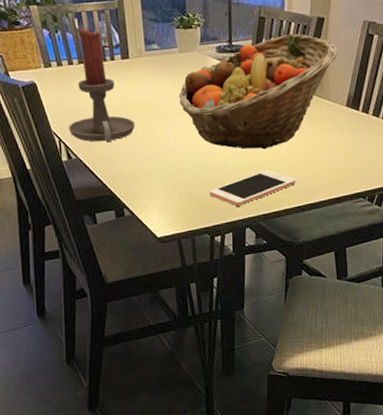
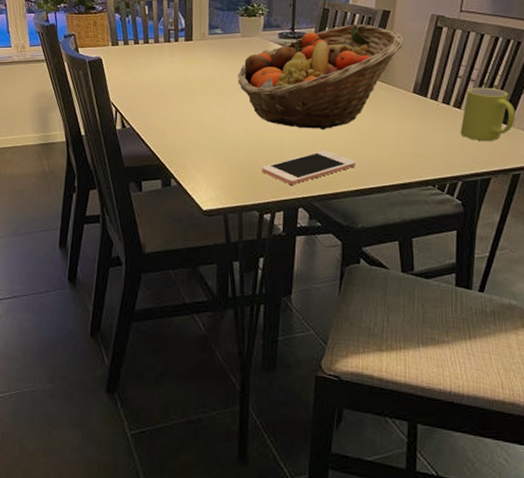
candle holder: present [68,28,136,143] -> none [126,14,192,115]

